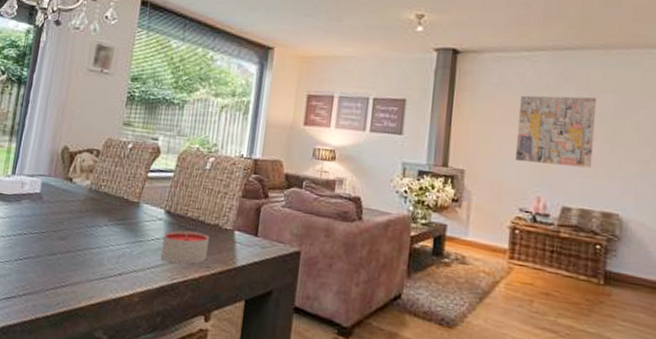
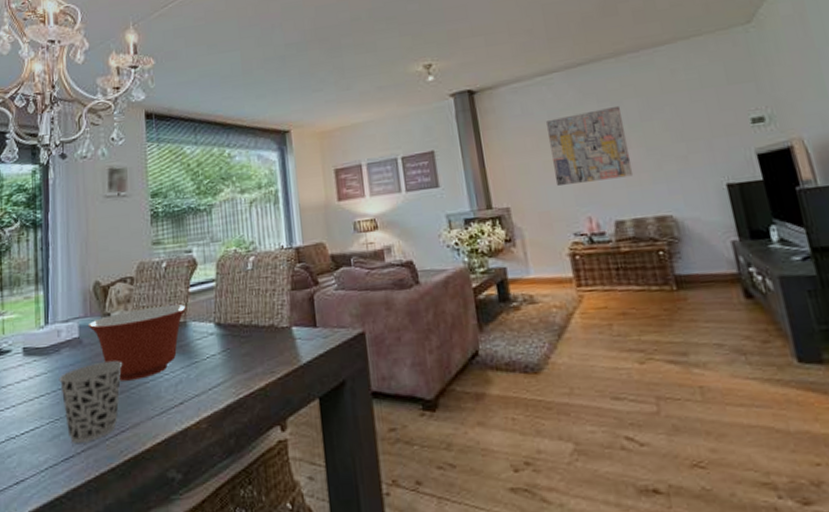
cup: none [14,219,75,288] -> present [59,361,123,443]
mixing bowl: none [51,180,143,244] -> present [89,304,187,381]
candle: present [161,230,210,265] -> none [219,337,270,378]

